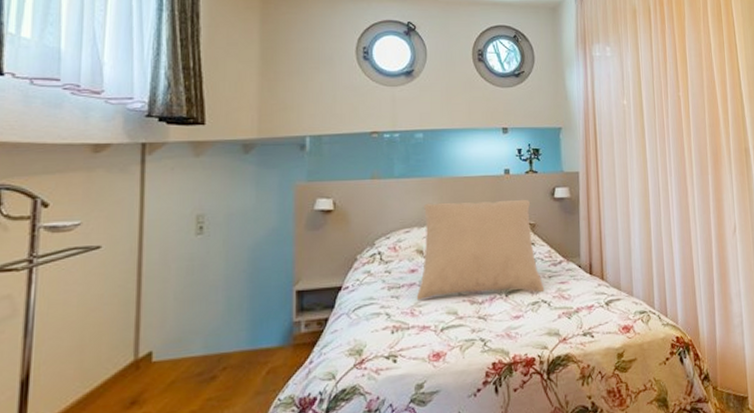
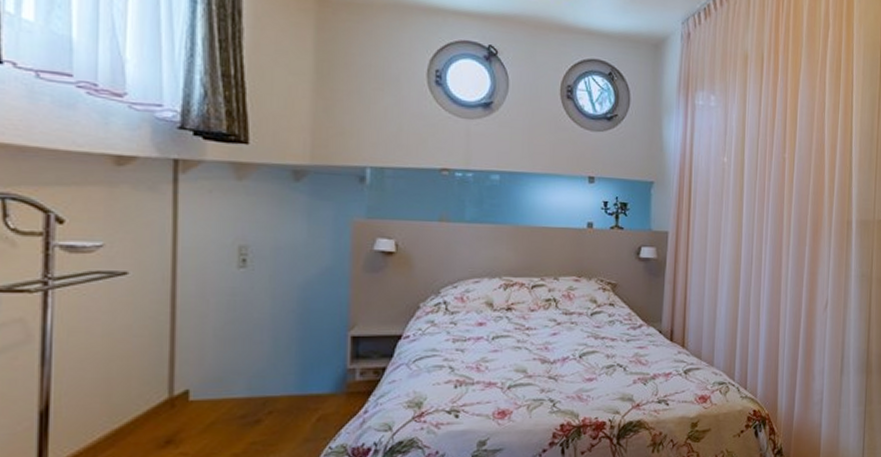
cushion: present [416,199,545,301] -> none [483,252,621,356]

